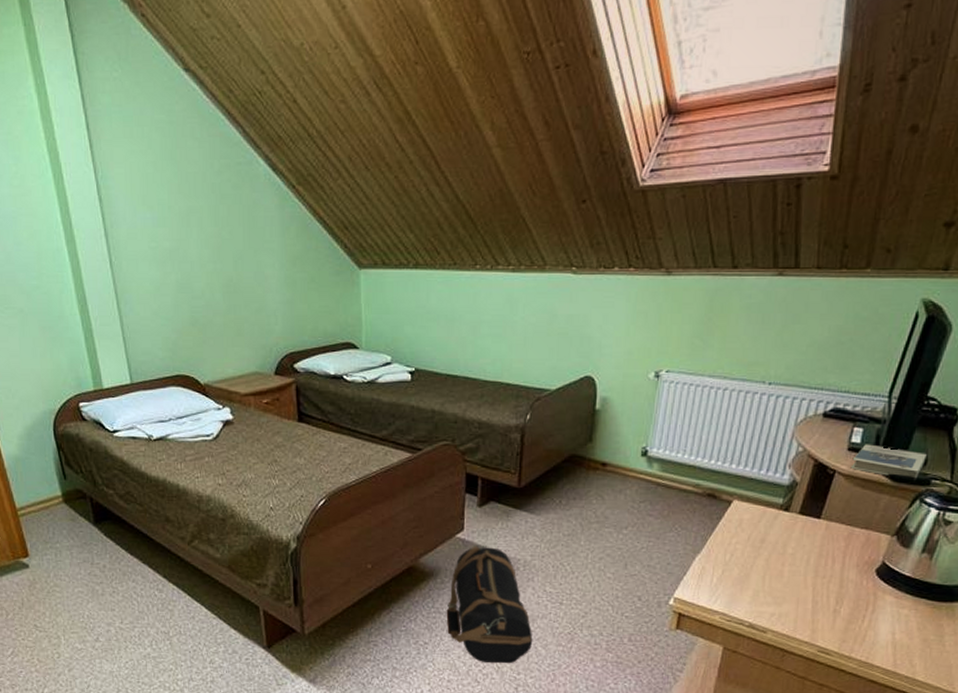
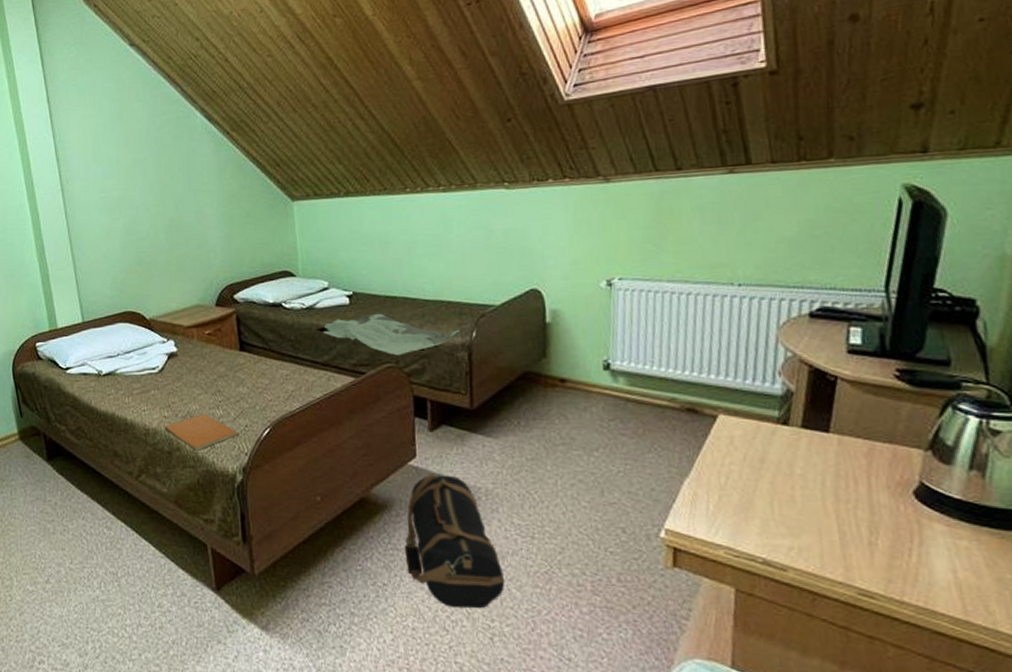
book: none [218,483,294,520] -> present [164,414,238,452]
towel: none [376,391,515,434] -> present [315,313,460,356]
hardback book: present [850,444,928,482] -> none [855,345,950,385]

